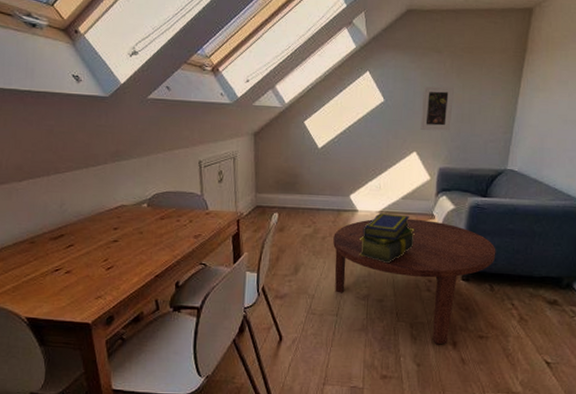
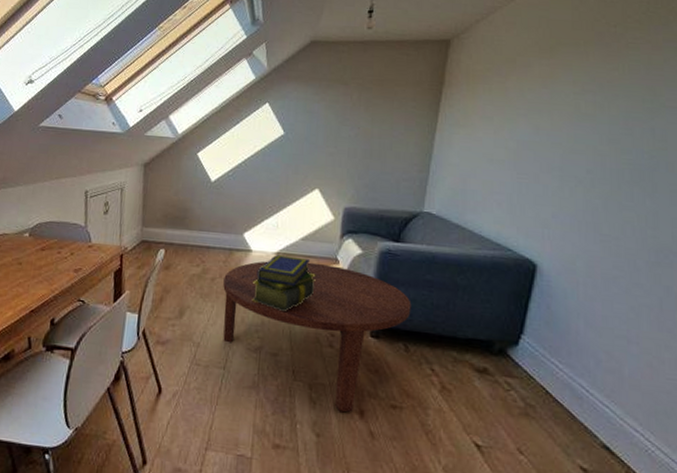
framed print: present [420,86,454,131] -> none [324,119,362,168]

